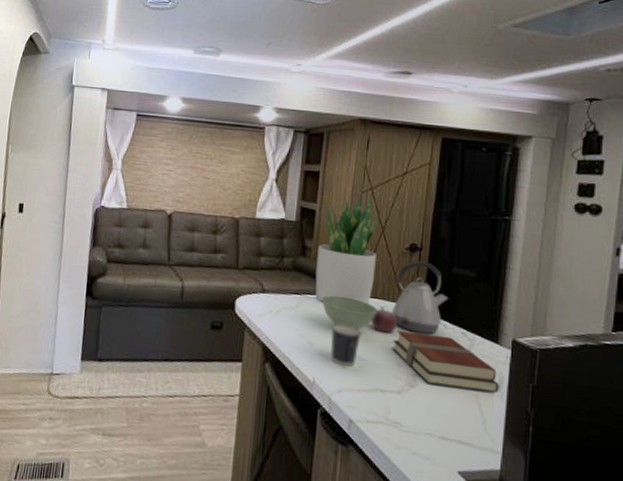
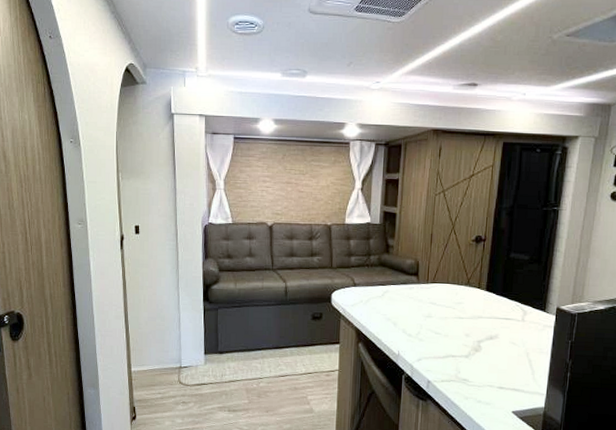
planter: present [315,197,380,304] -> none [397,199,451,290]
bowl: present [321,295,377,330] -> none [403,284,449,311]
mug: present [329,324,361,367] -> none [411,307,436,340]
fruit: present [370,306,398,333] -> none [443,290,466,311]
kettle: present [391,260,448,334] -> none [460,250,506,309]
books: present [392,330,499,393] -> none [461,307,545,350]

